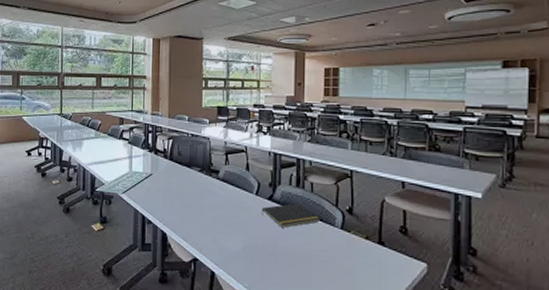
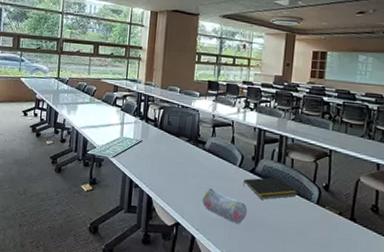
pencil case: none [219,219,269,256] -> present [202,188,248,224]

